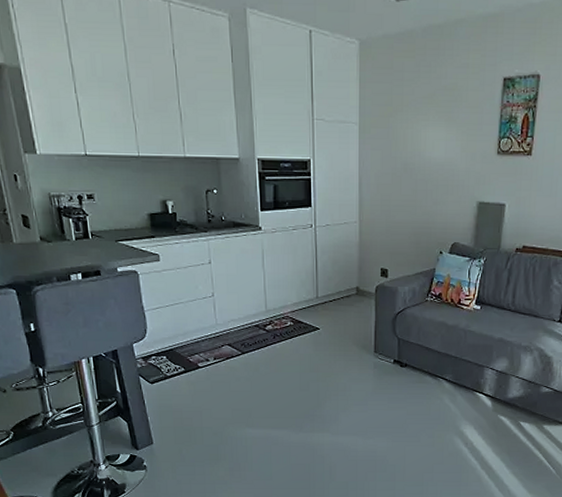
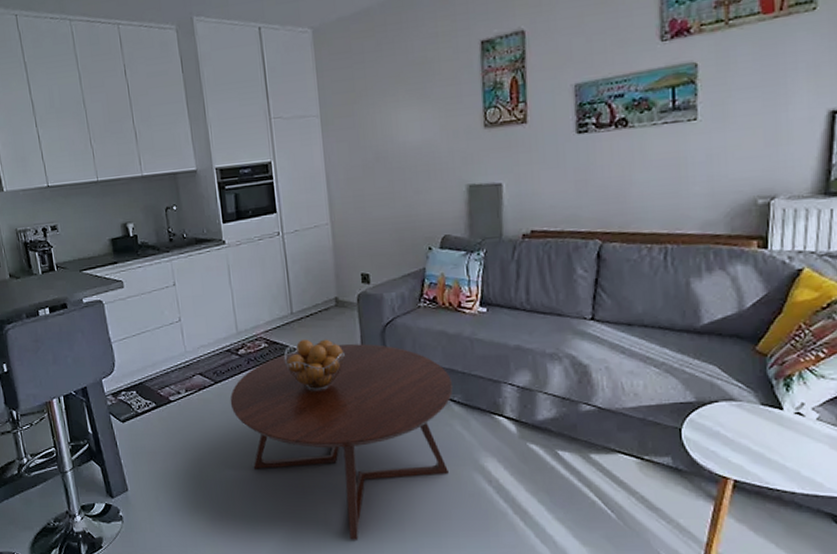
coffee table: none [255,328,446,488] -> present [230,344,453,540]
fruit basket: none [306,320,360,365] -> present [283,339,345,390]

